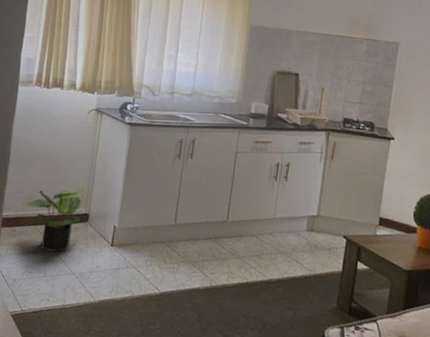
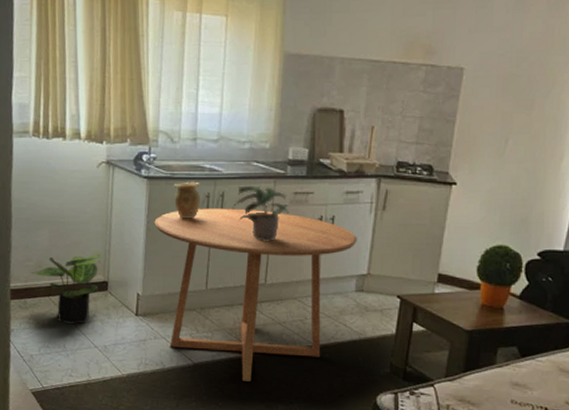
dining table: none [133,152,309,312] -> present [154,208,357,381]
vase: none [152,128,175,161] -> present [174,181,202,219]
potted plant: none [201,134,250,183] -> present [232,185,289,241]

